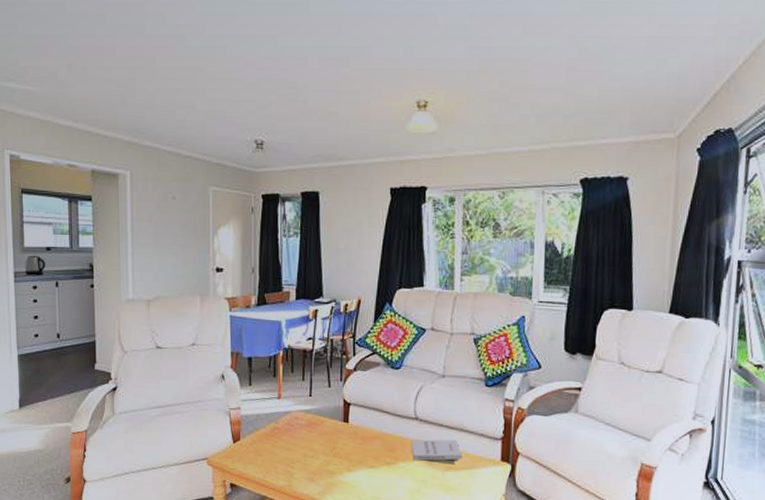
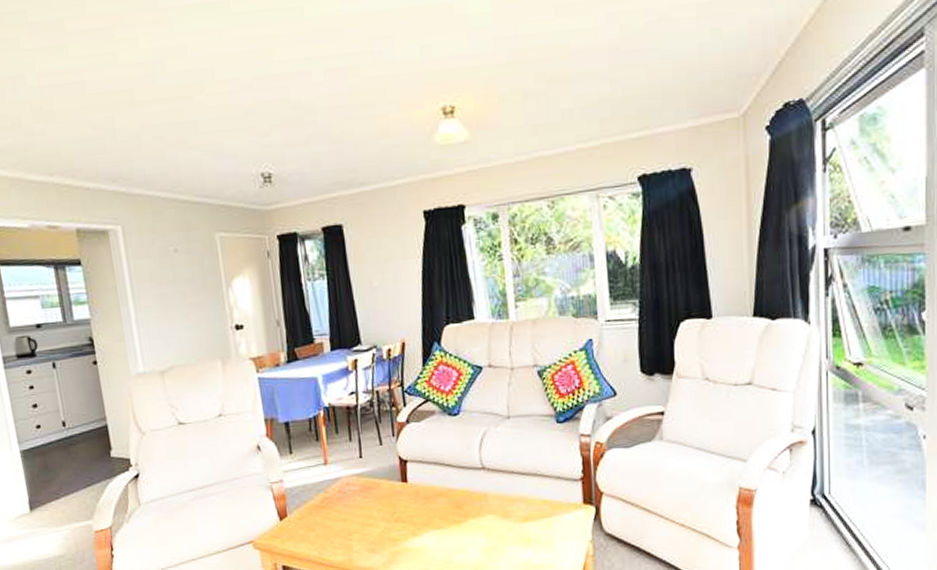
books: present [411,439,462,465] -> none [480,486,540,515]

